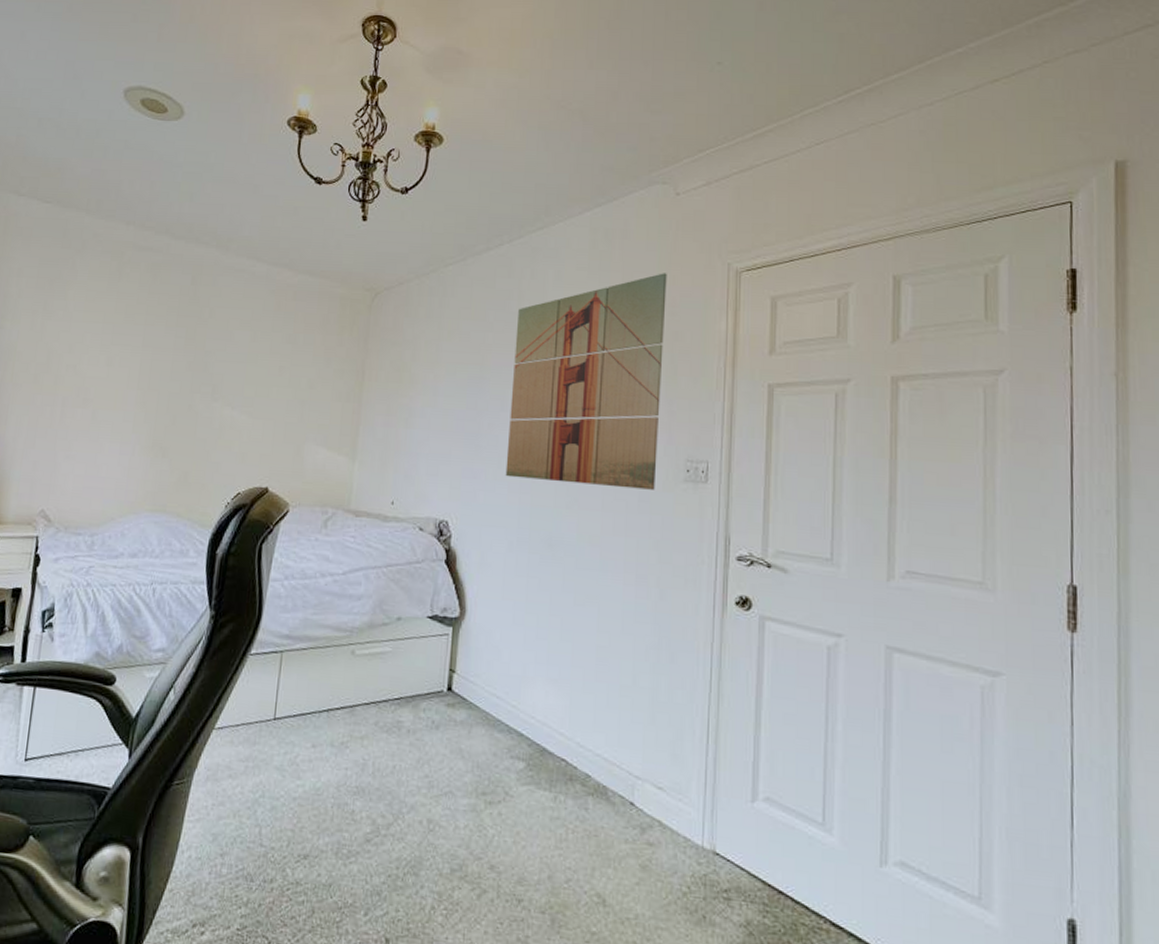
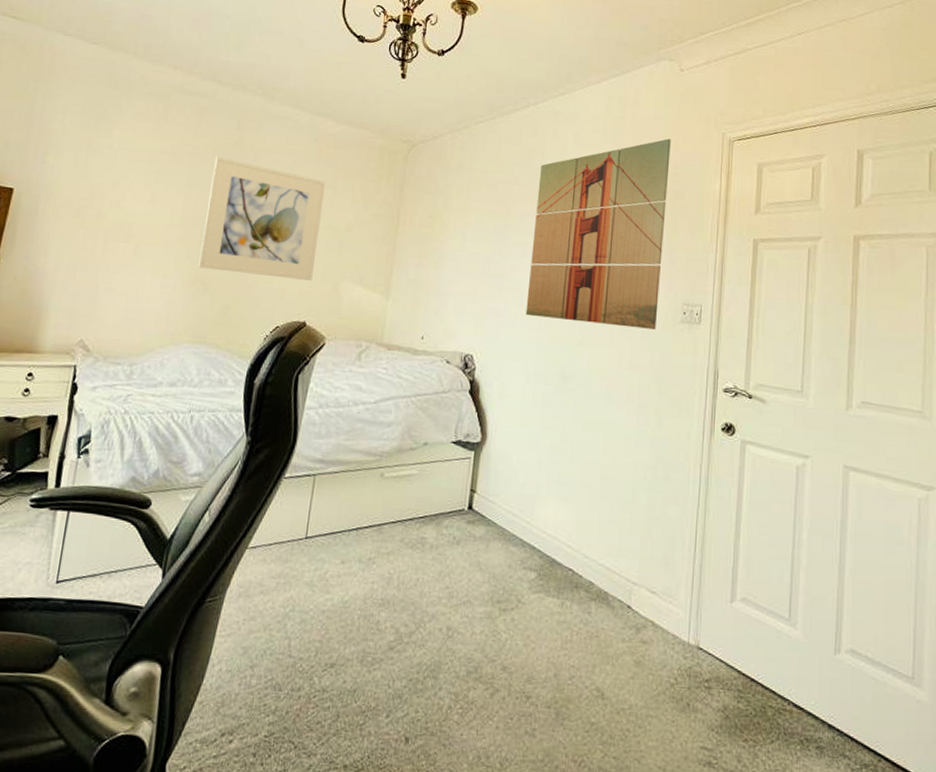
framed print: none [156,314,284,443] -> present [198,156,325,280]

